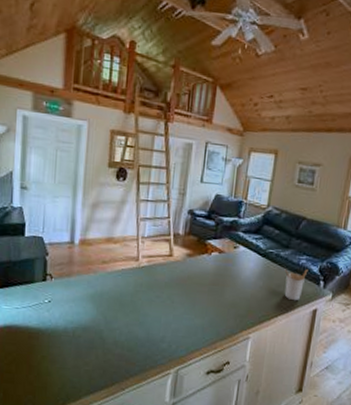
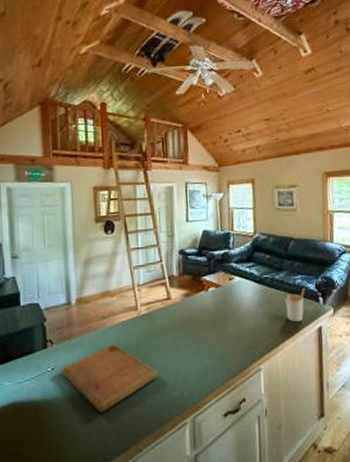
cutting board: none [57,289,149,349] -> present [61,344,157,413]

